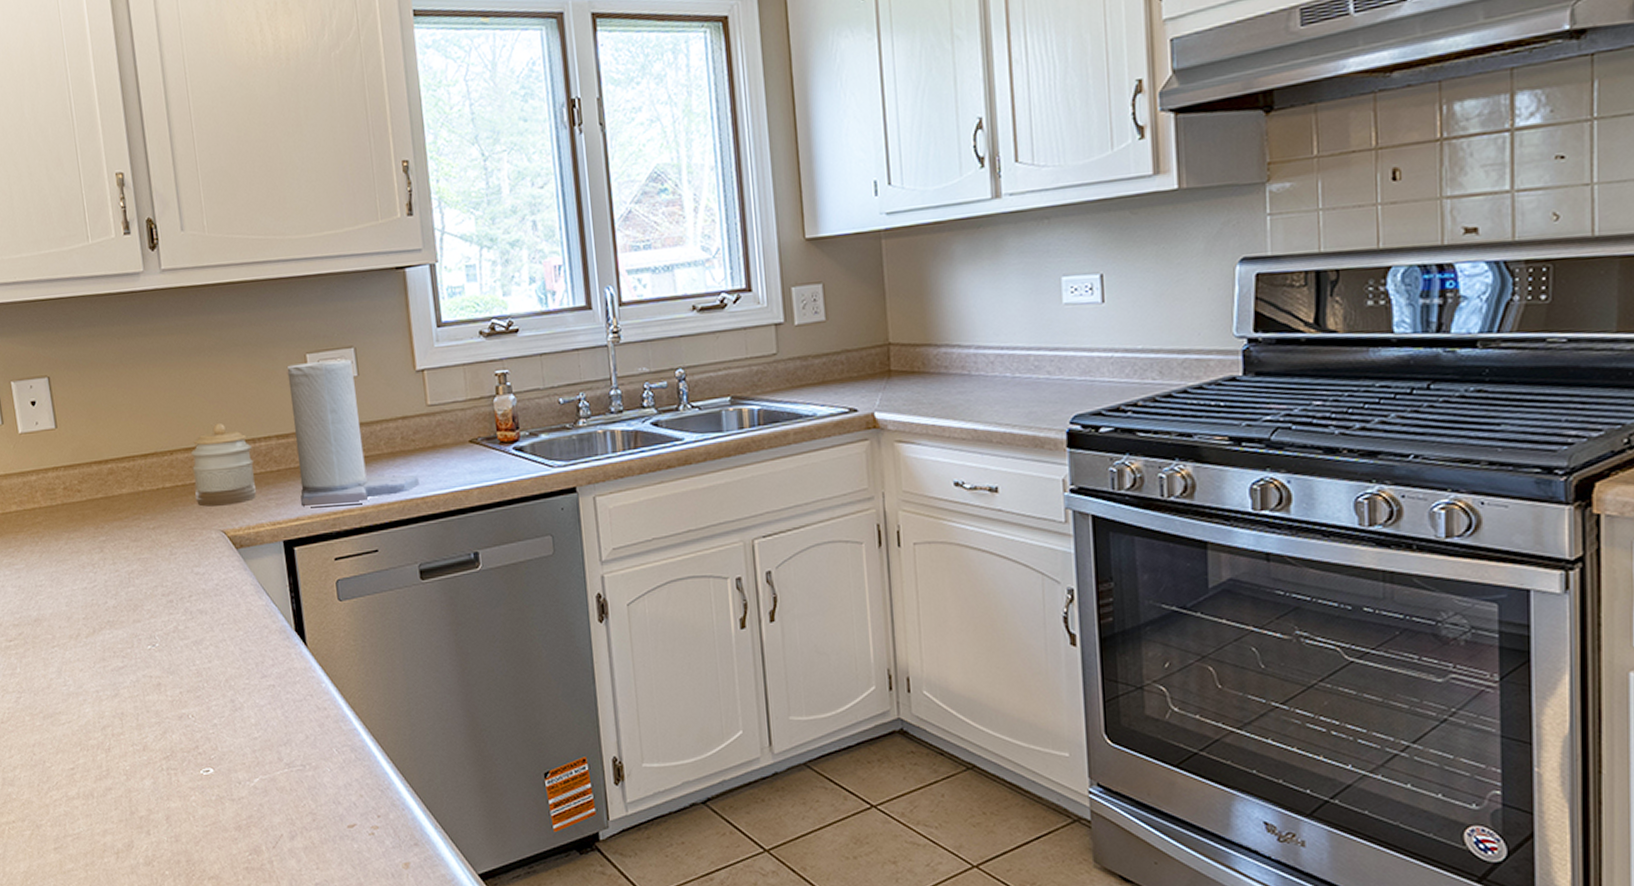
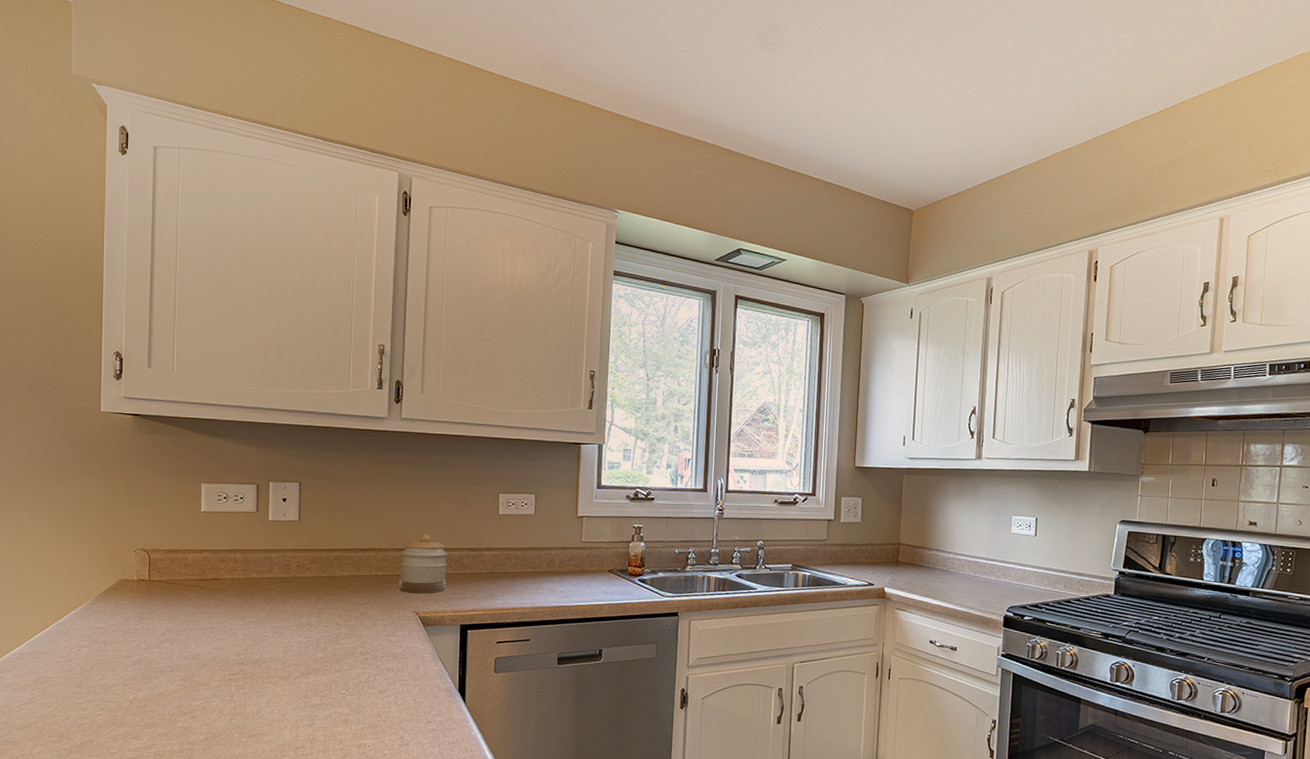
paper towel: present [286,359,419,506] -> none [477,499,567,606]

